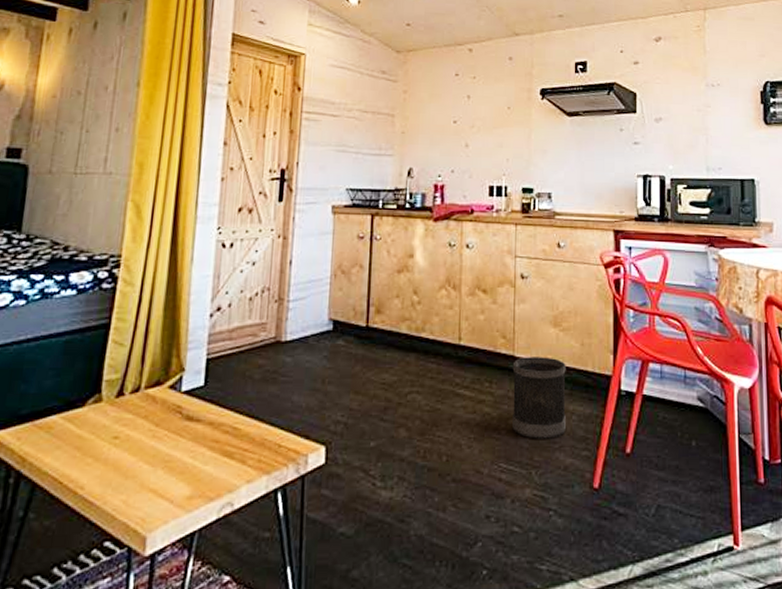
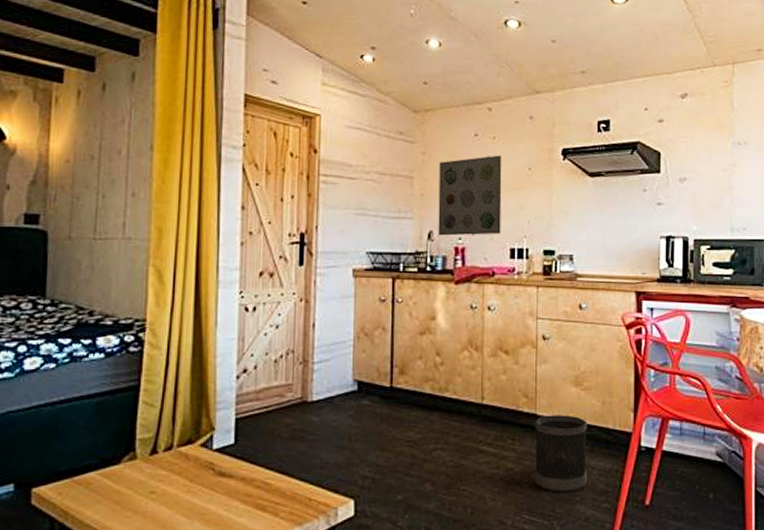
wall art: none [417,94,482,173] -> present [438,155,502,236]

